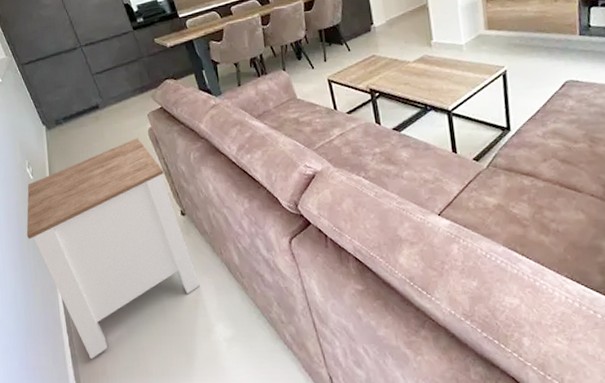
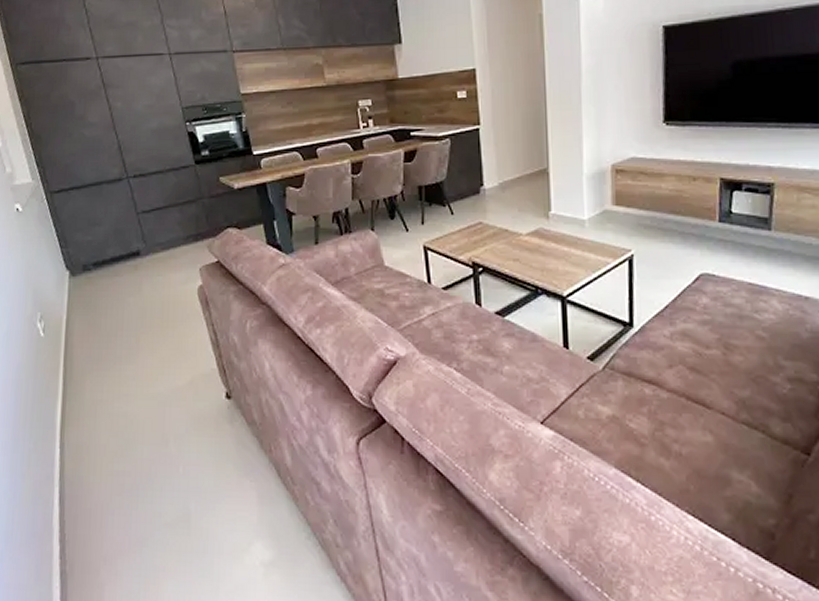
side table: present [26,138,200,360] -> none [25,296,239,579]

